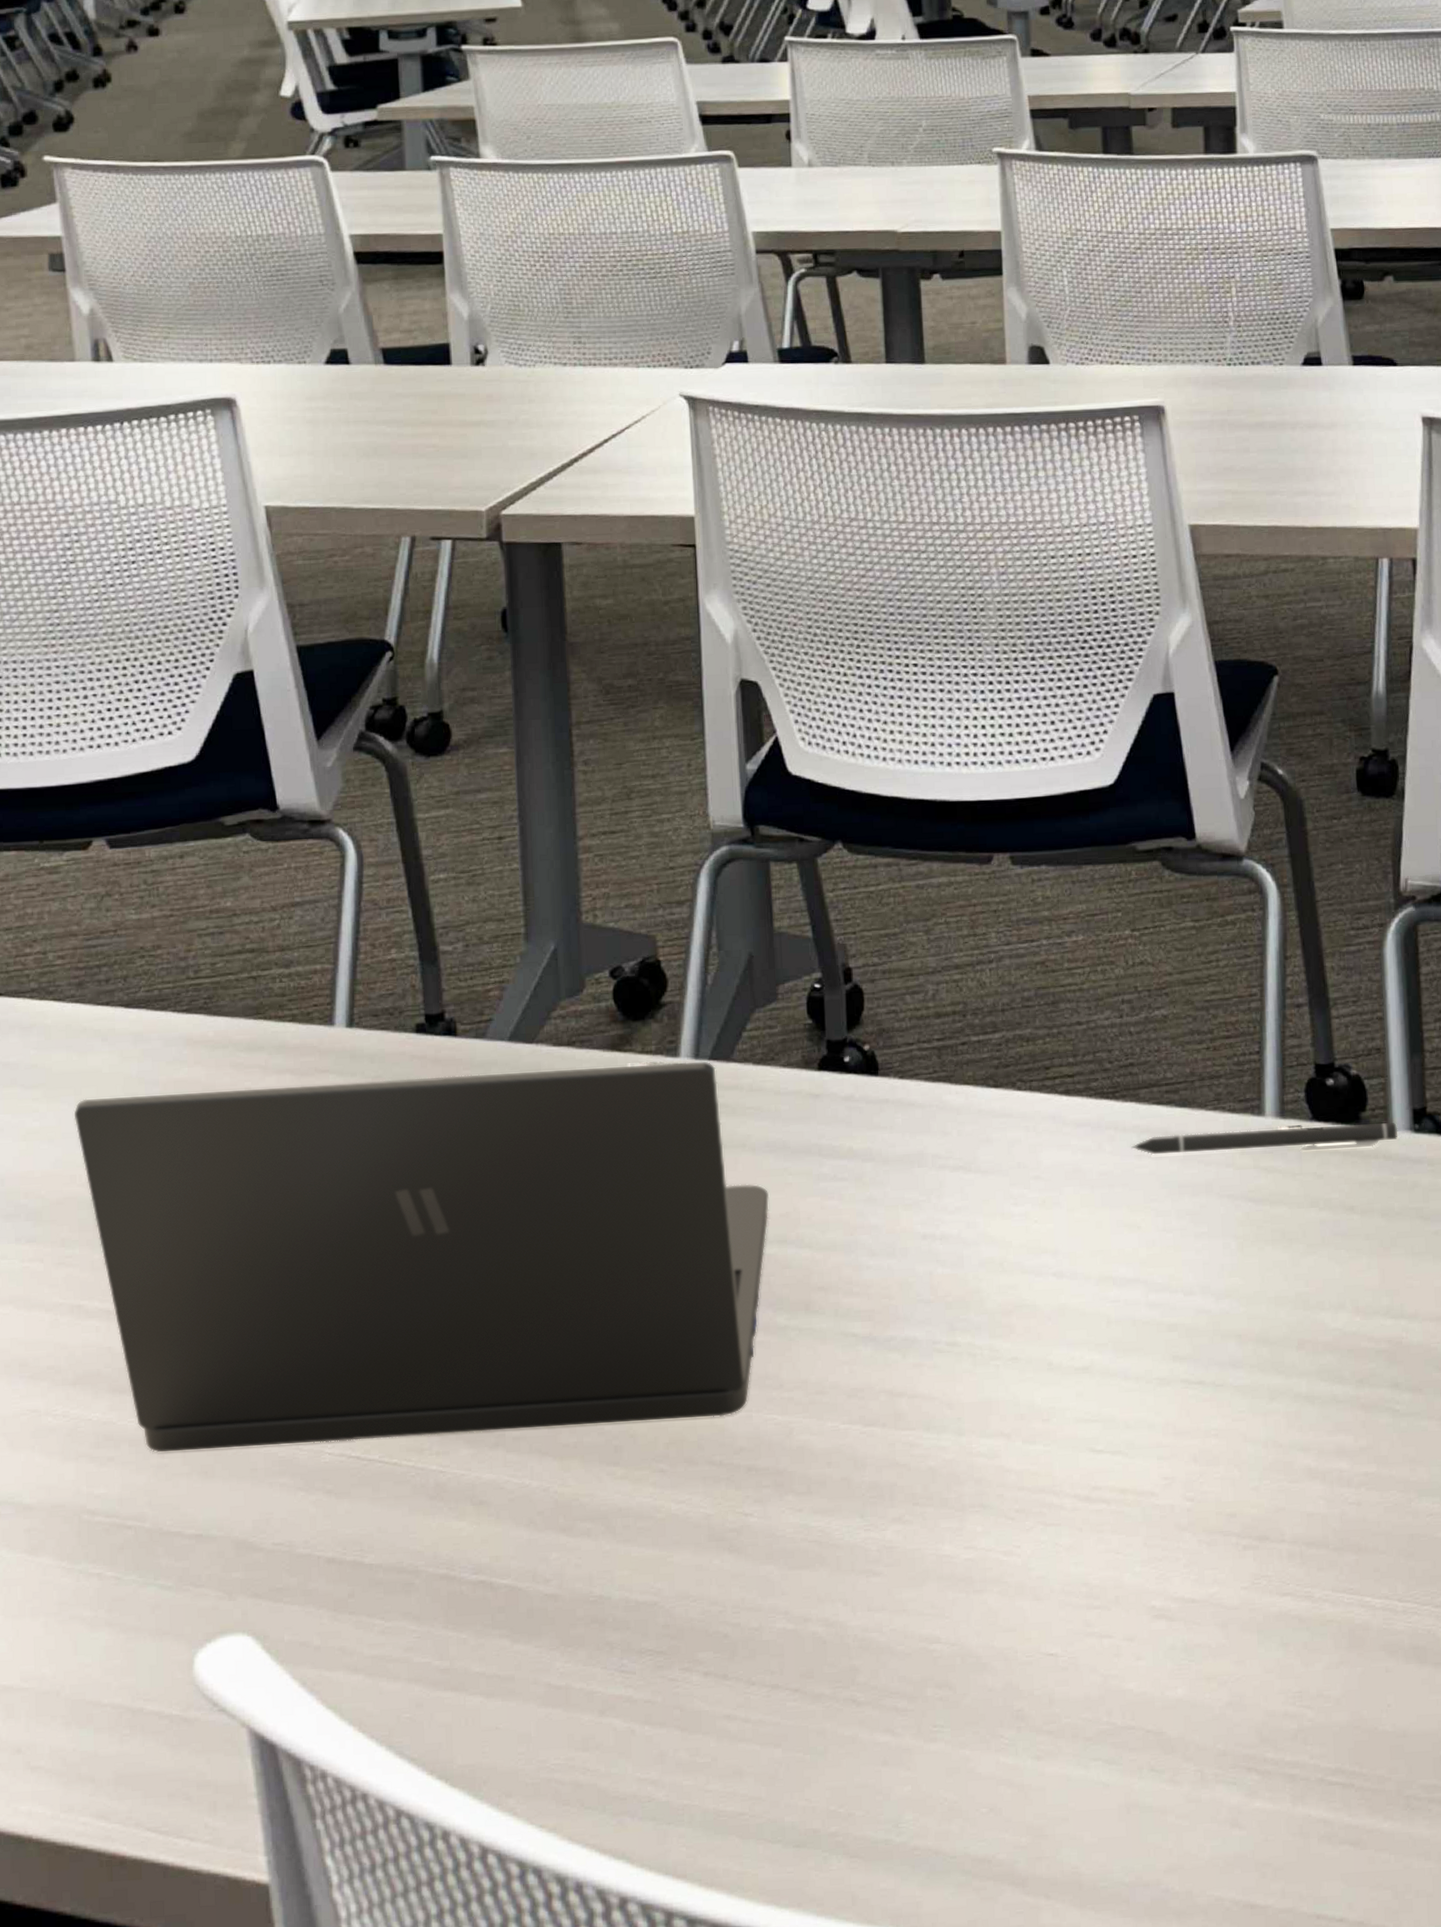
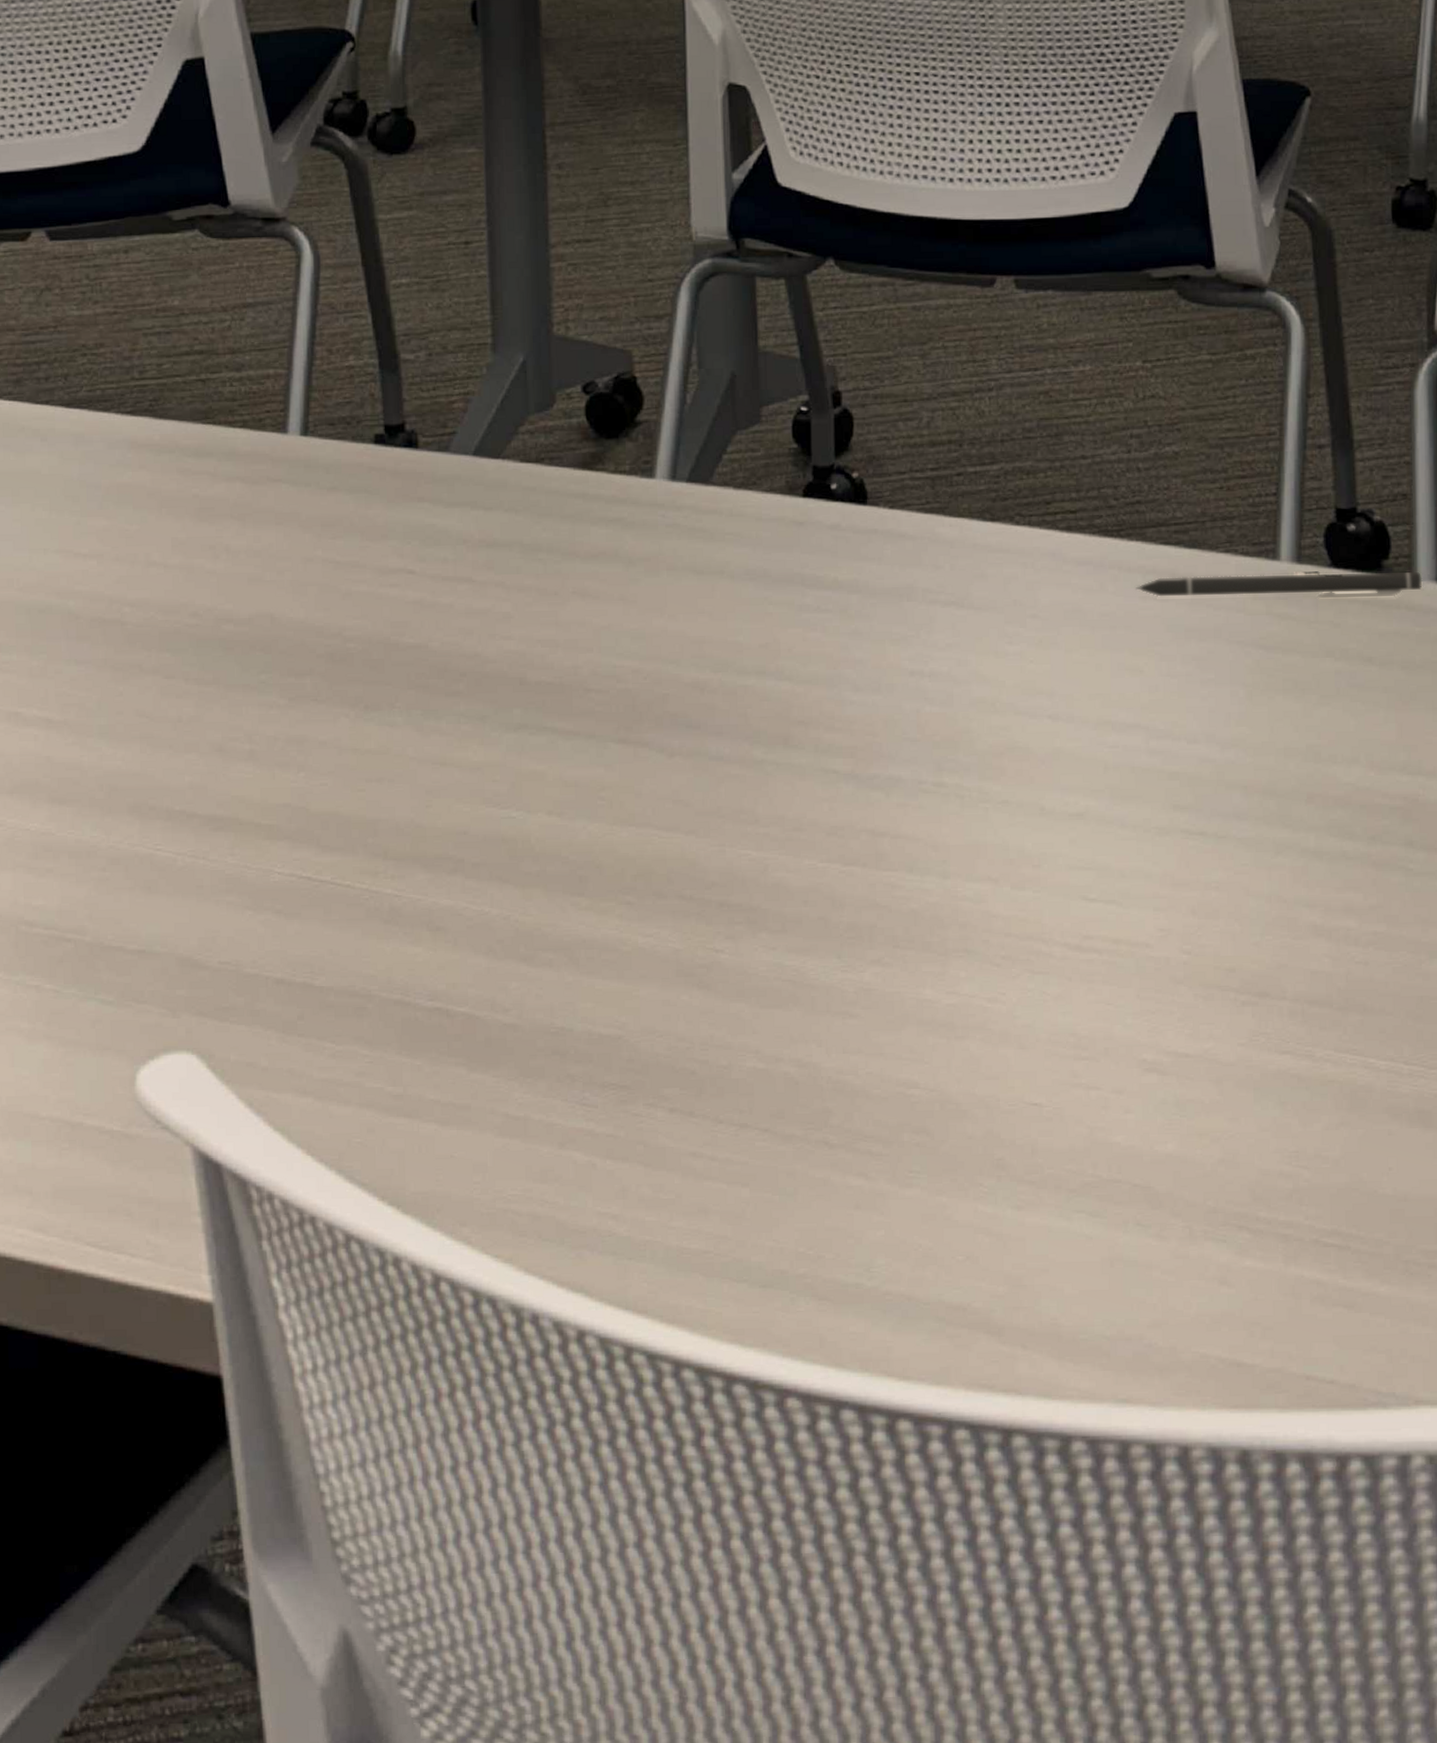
laptop: present [73,1061,770,1452] -> none [11,483,748,865]

